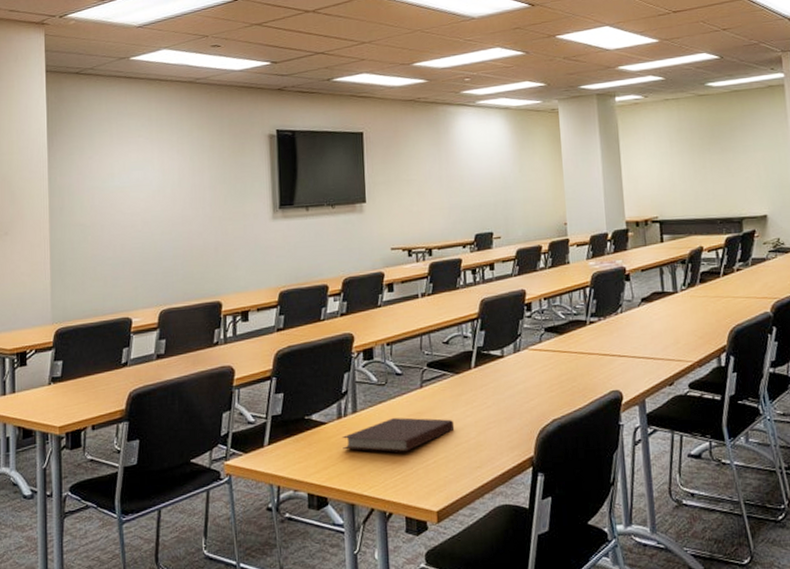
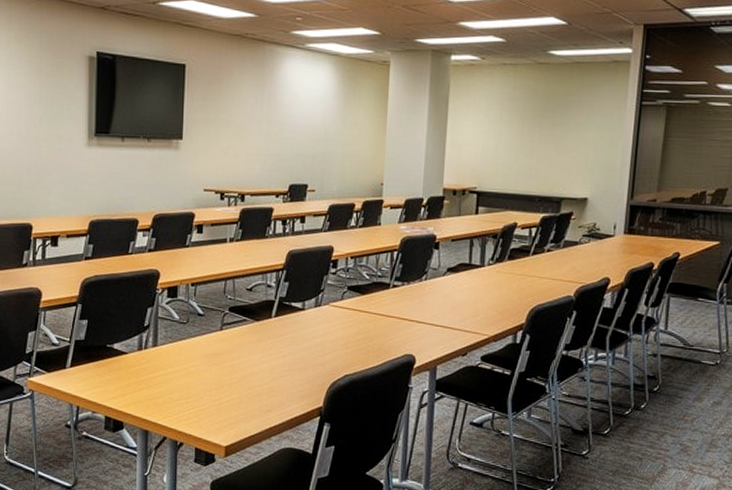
notebook: present [342,417,455,452] -> none [141,356,250,389]

